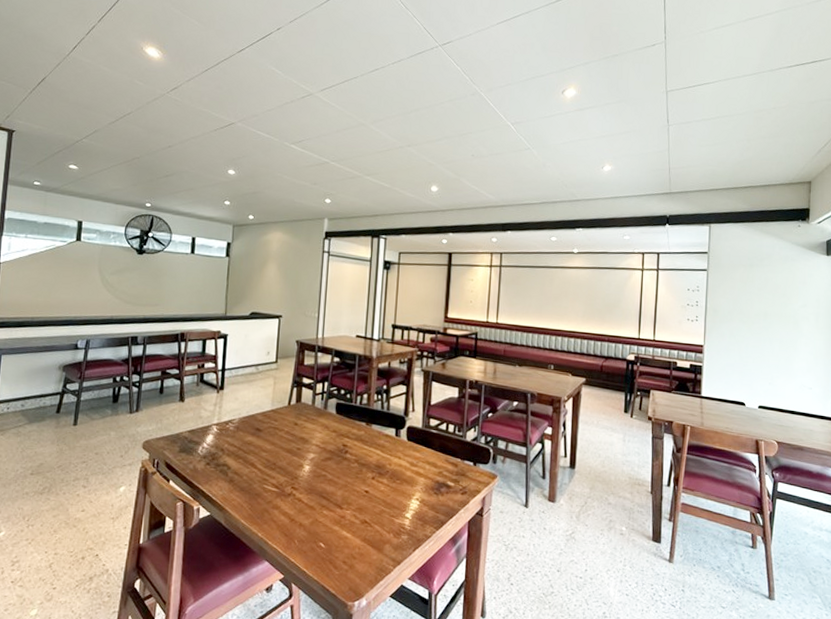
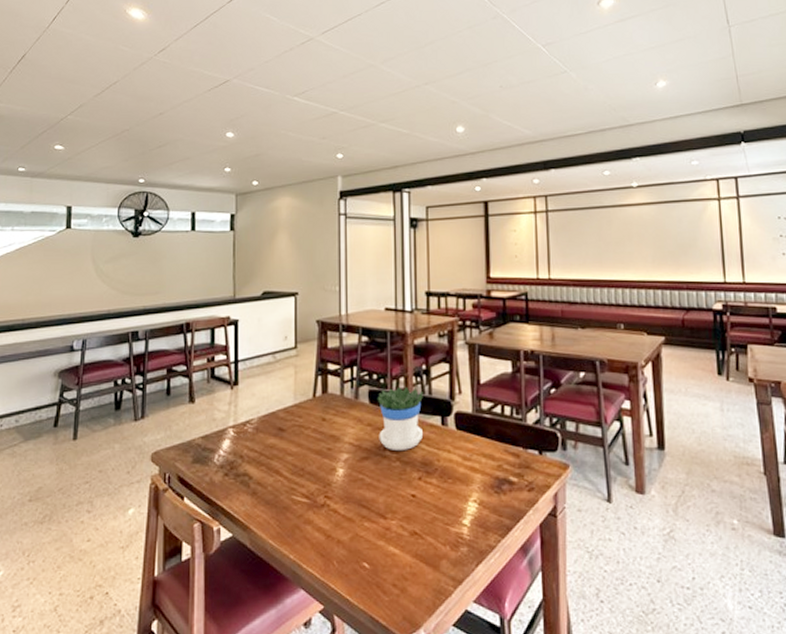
flowerpot: none [341,402,382,454] -> present [377,386,424,450]

